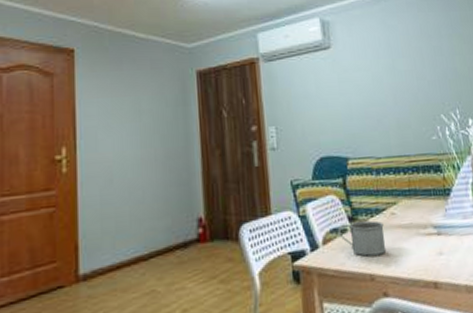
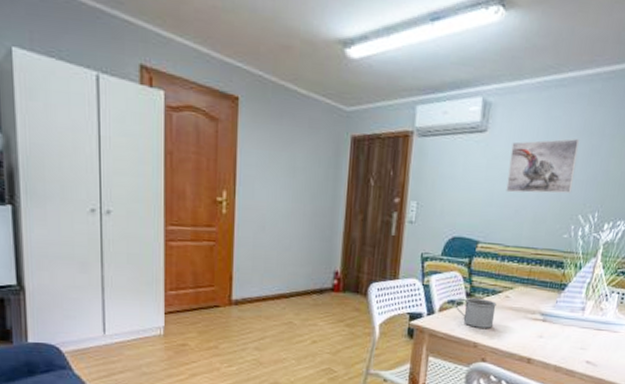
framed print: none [357,42,427,103] -> present [506,138,580,194]

